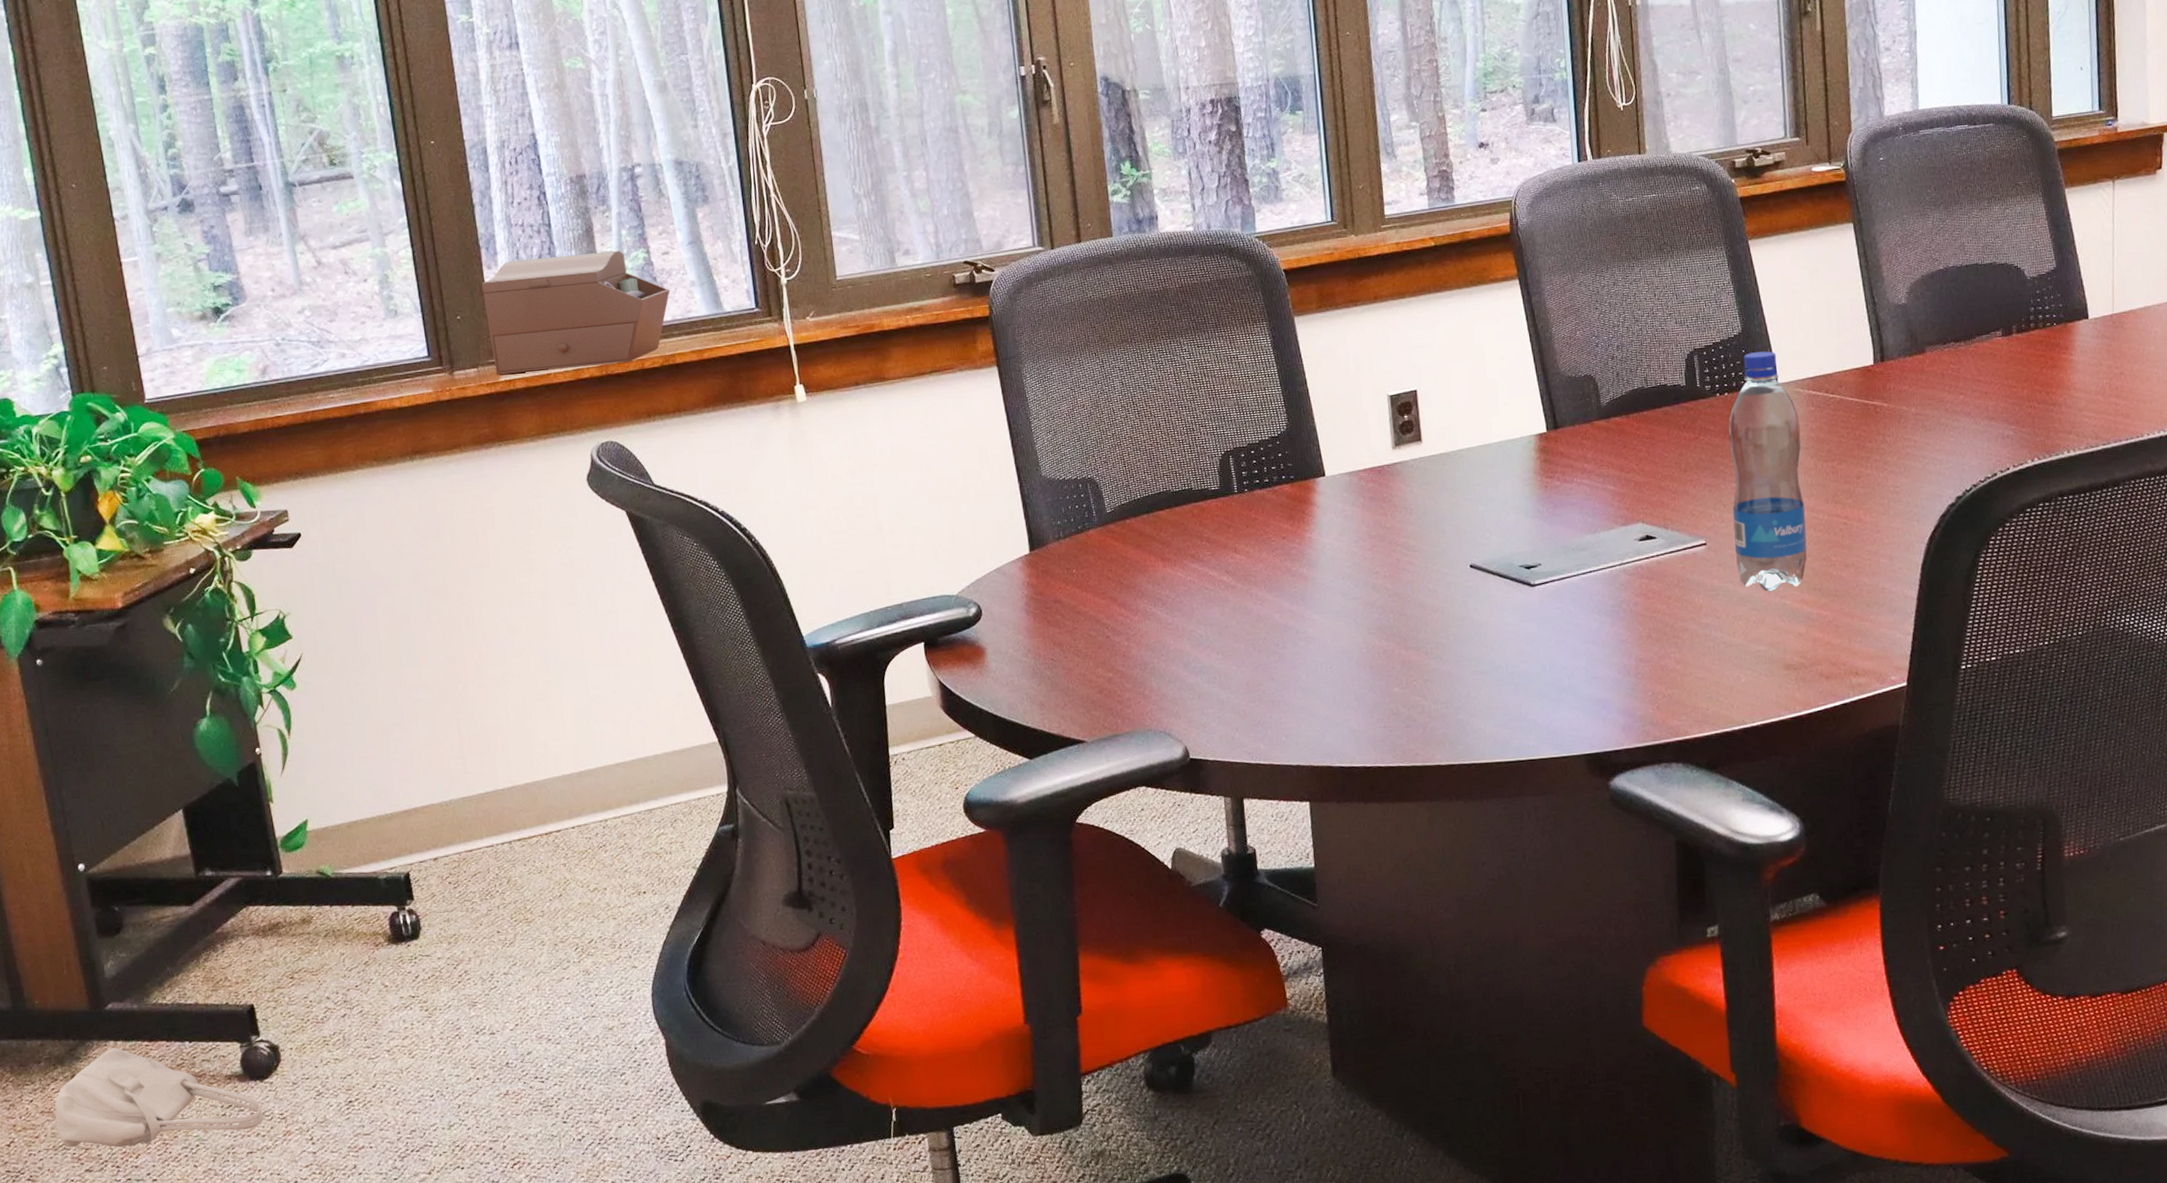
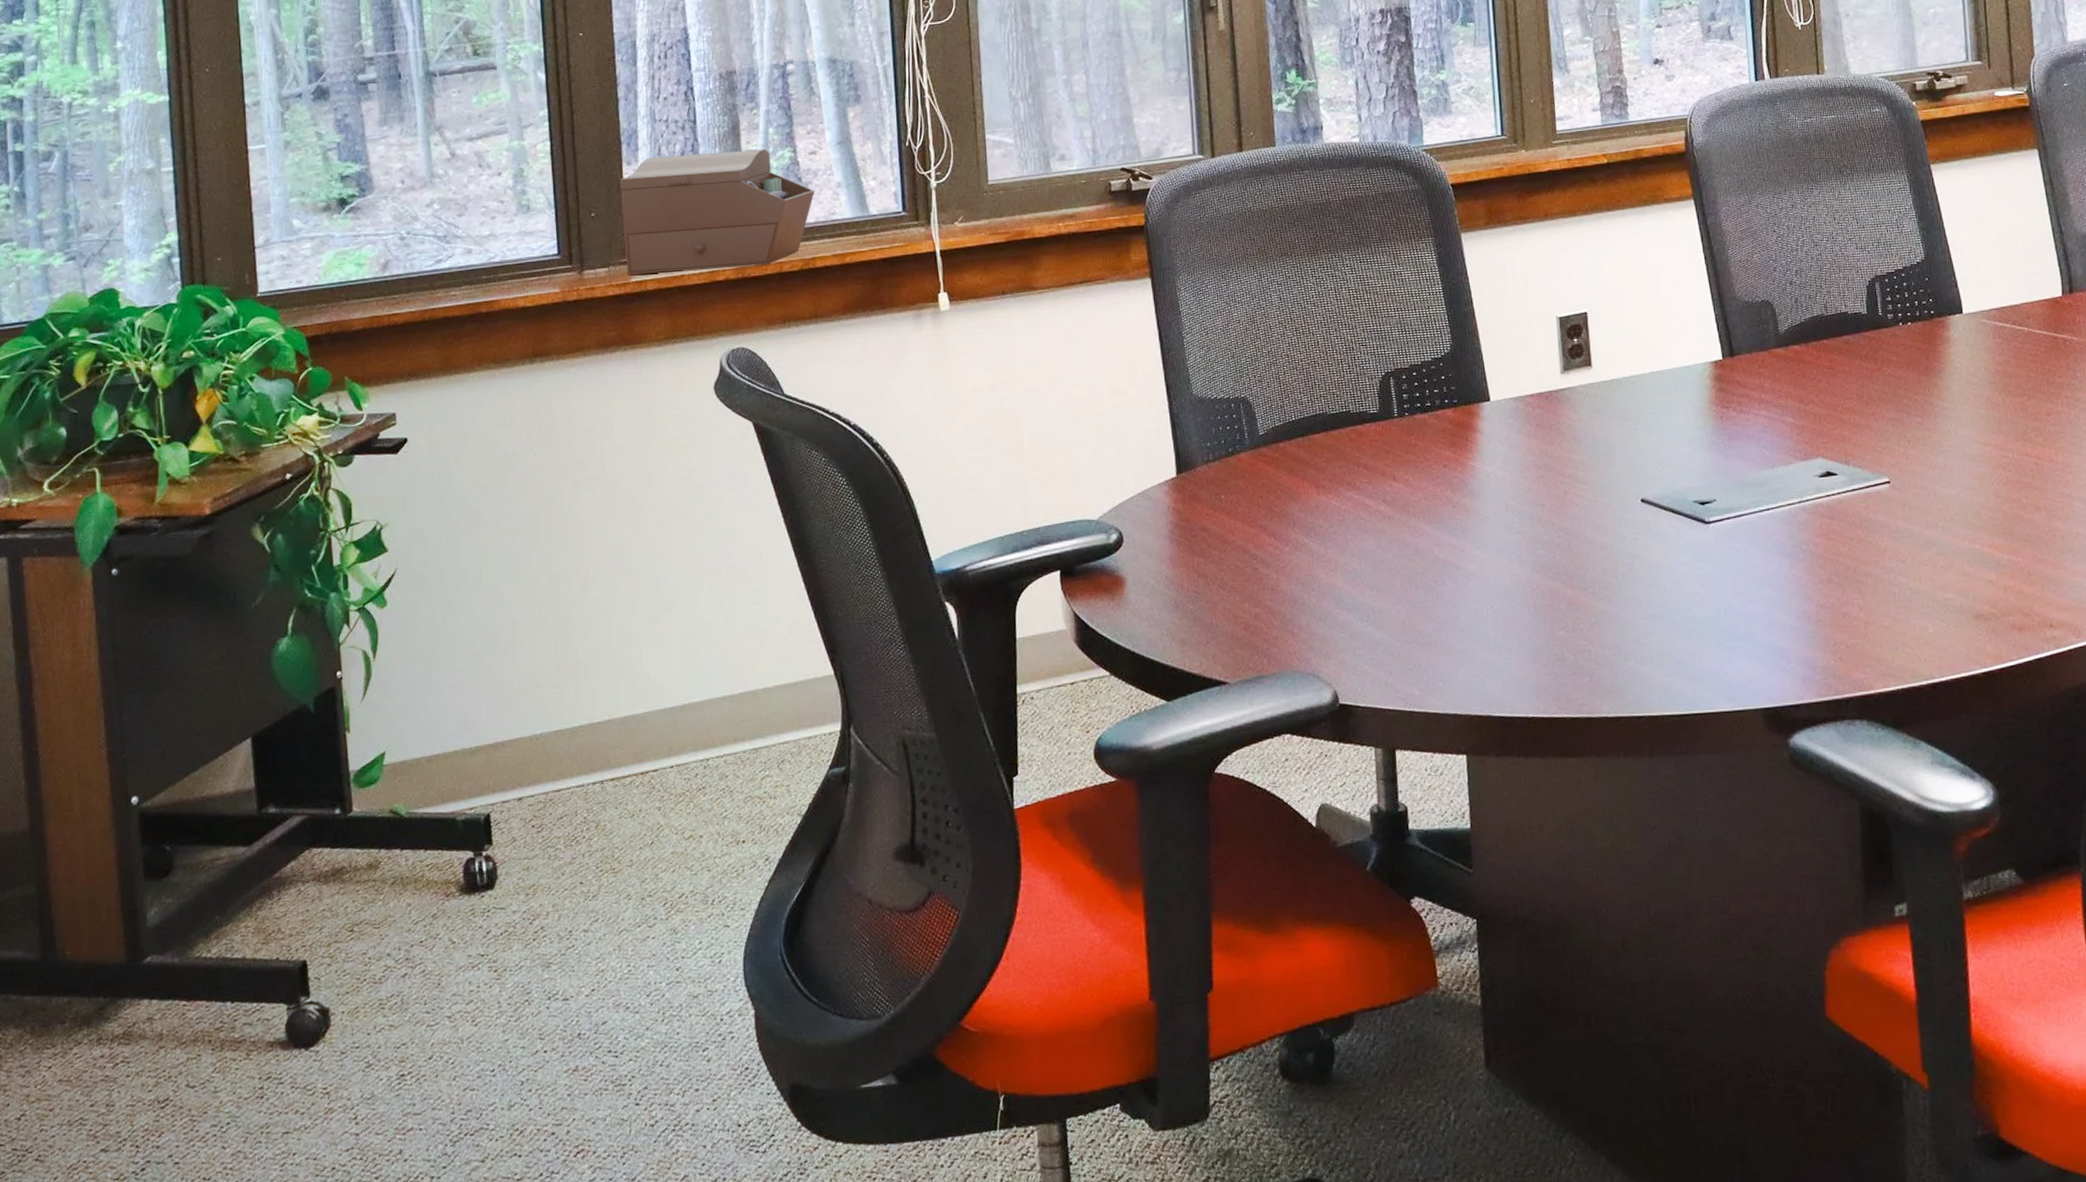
handbag: present [54,1047,264,1148] -> none [74,1006,305,1124]
bottle: present [1728,351,1807,591] -> none [1912,279,1996,534]

